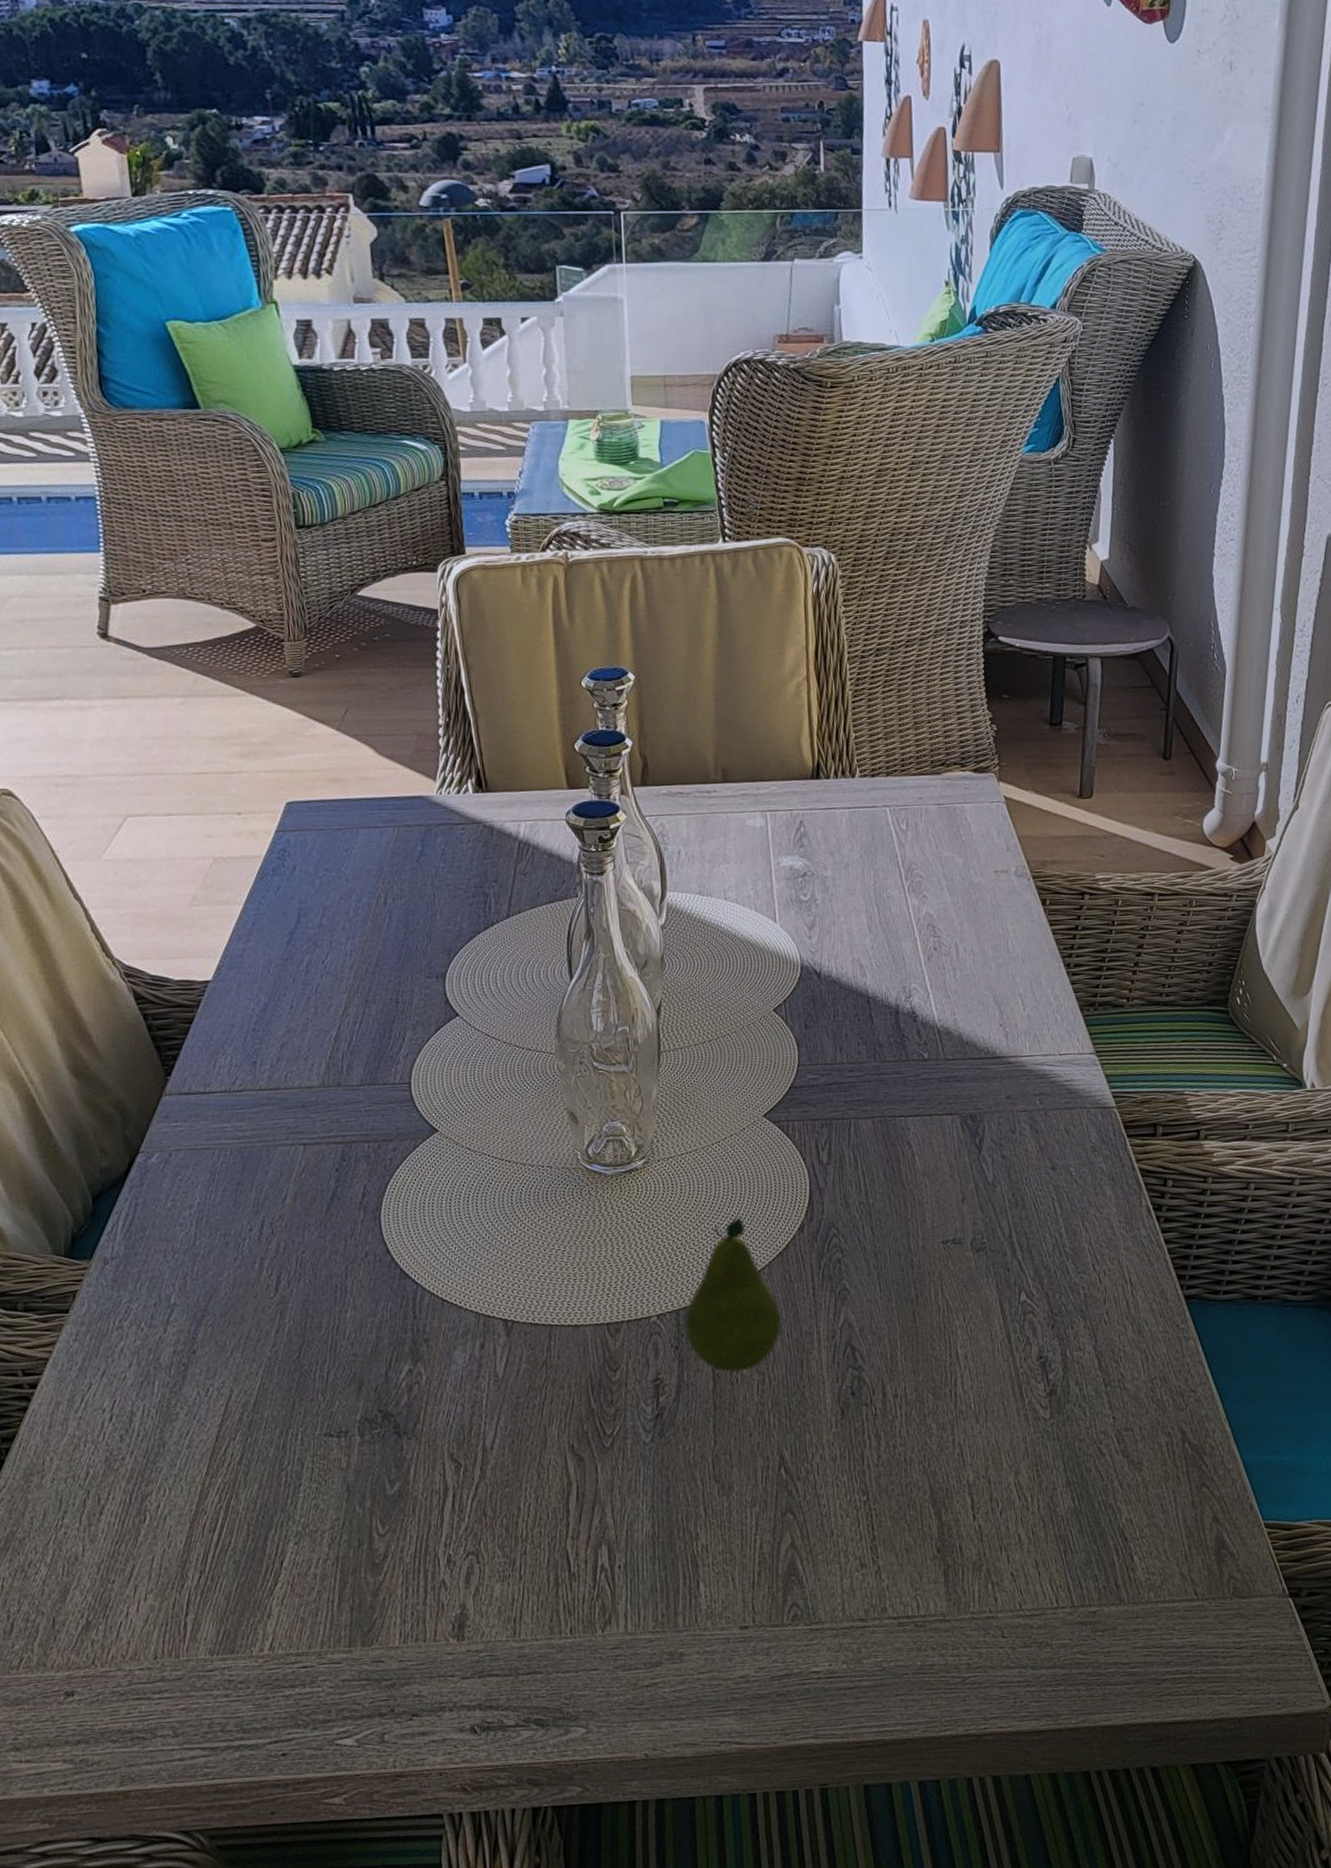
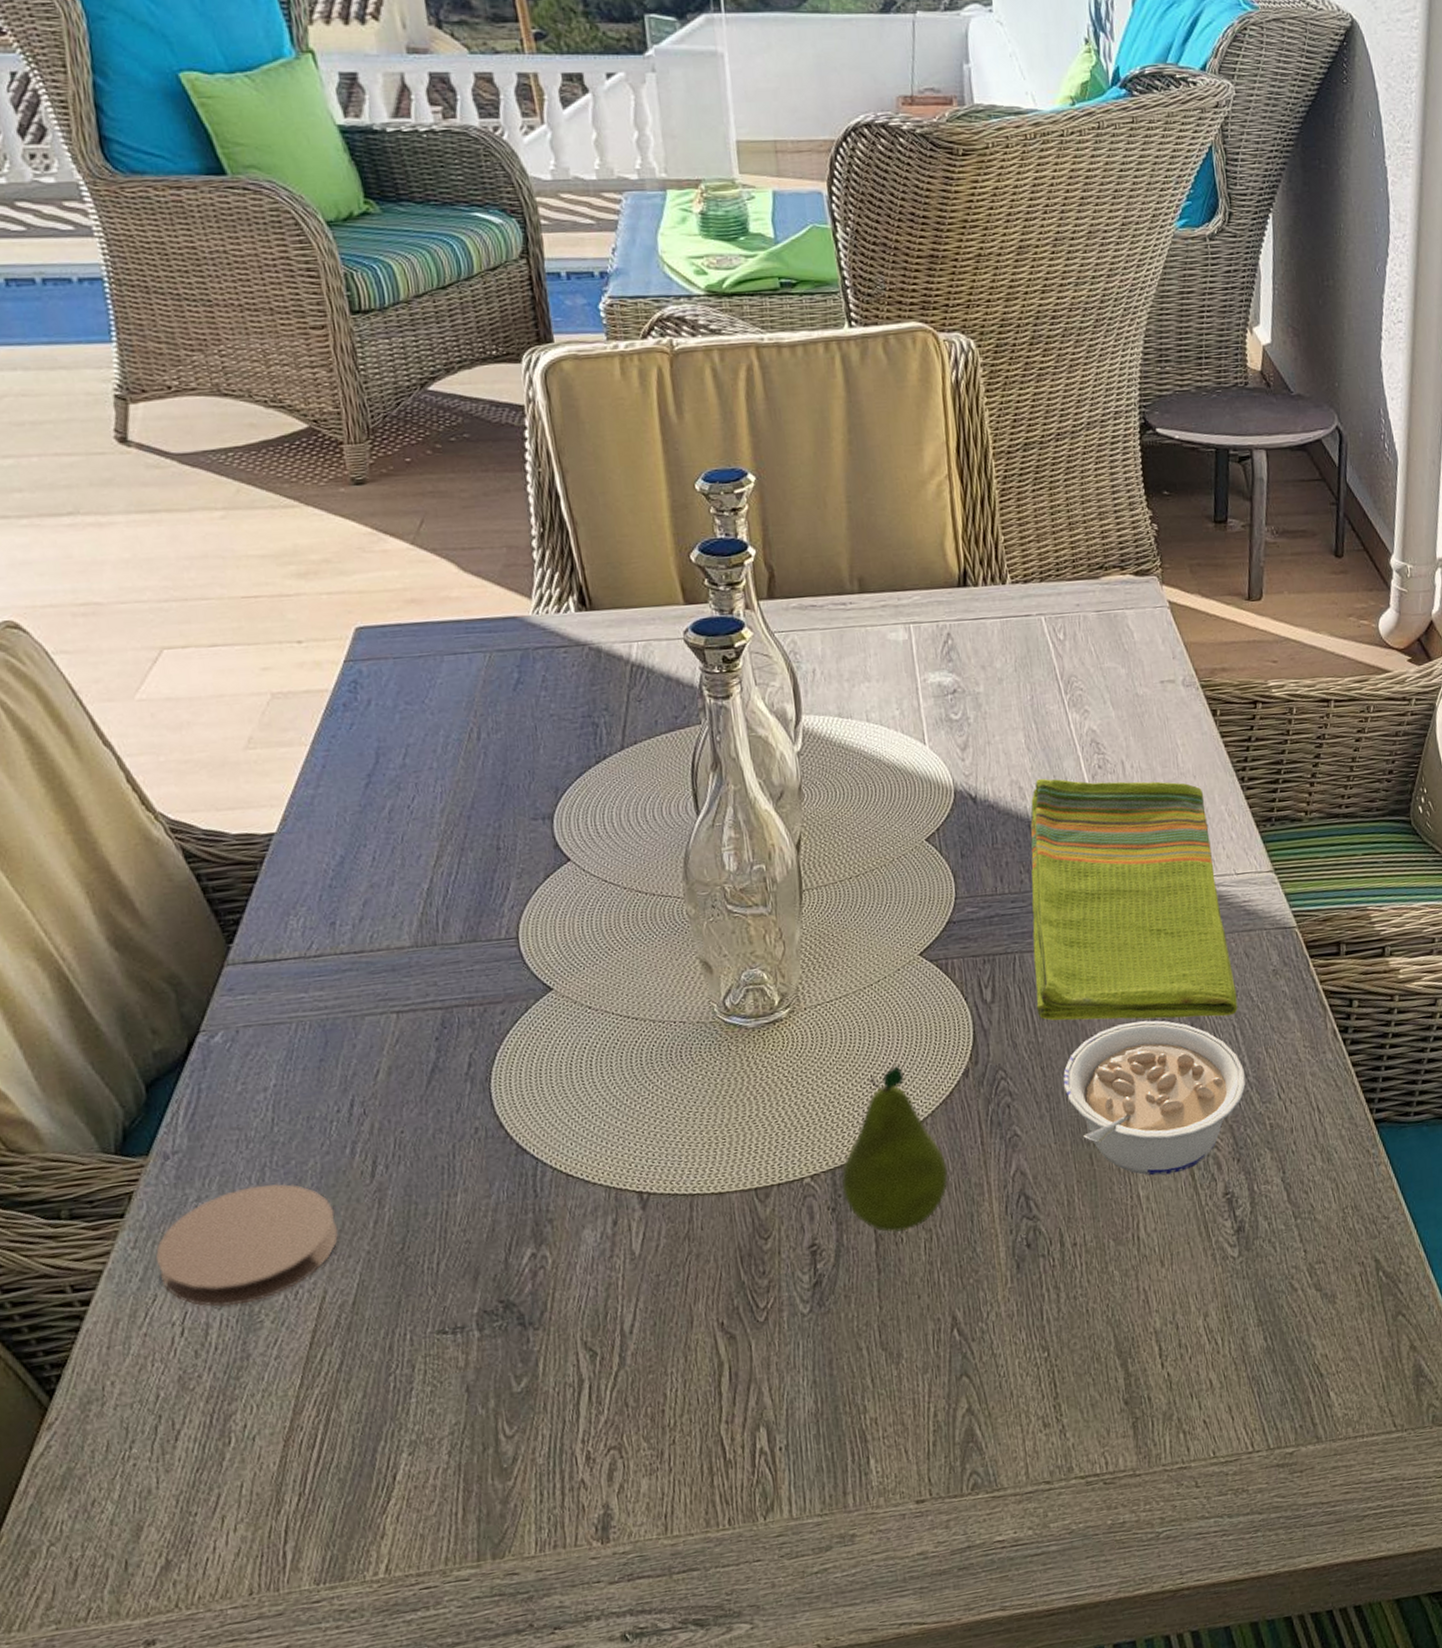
coaster: none [92,1291,245,1398] -> present [155,1183,338,1307]
dish towel: none [867,957,1057,1189] -> present [1030,778,1238,1021]
legume: none [890,1189,1062,1336] -> present [1063,1021,1246,1176]

